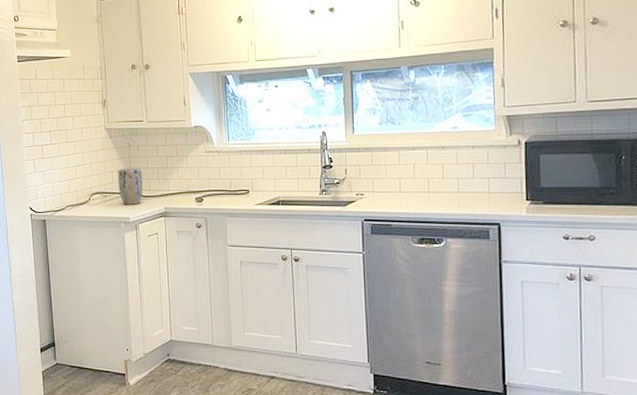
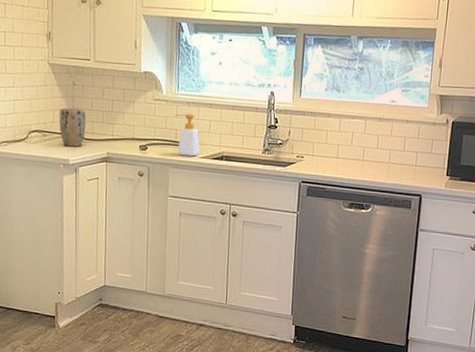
soap bottle: none [226,161,256,204] -> present [173,113,200,157]

